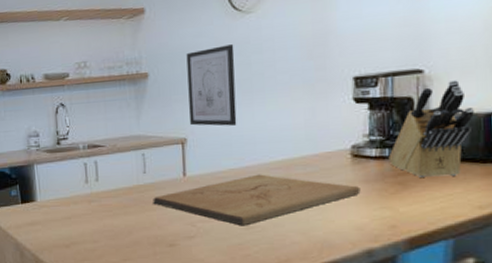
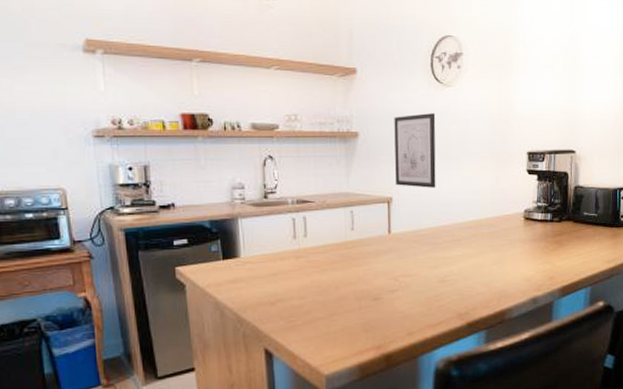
cutting board: present [153,174,361,226] -> none [360,233,530,280]
knife block: present [388,80,474,177] -> none [550,161,606,238]

